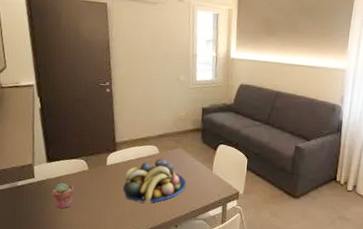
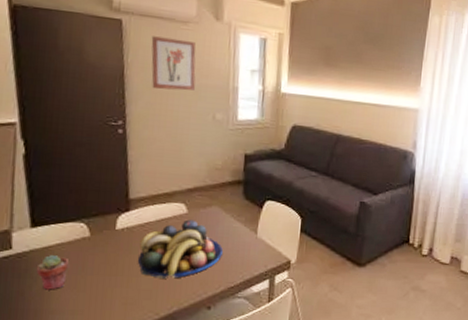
wall art: none [129,15,164,58] -> present [151,36,196,91]

